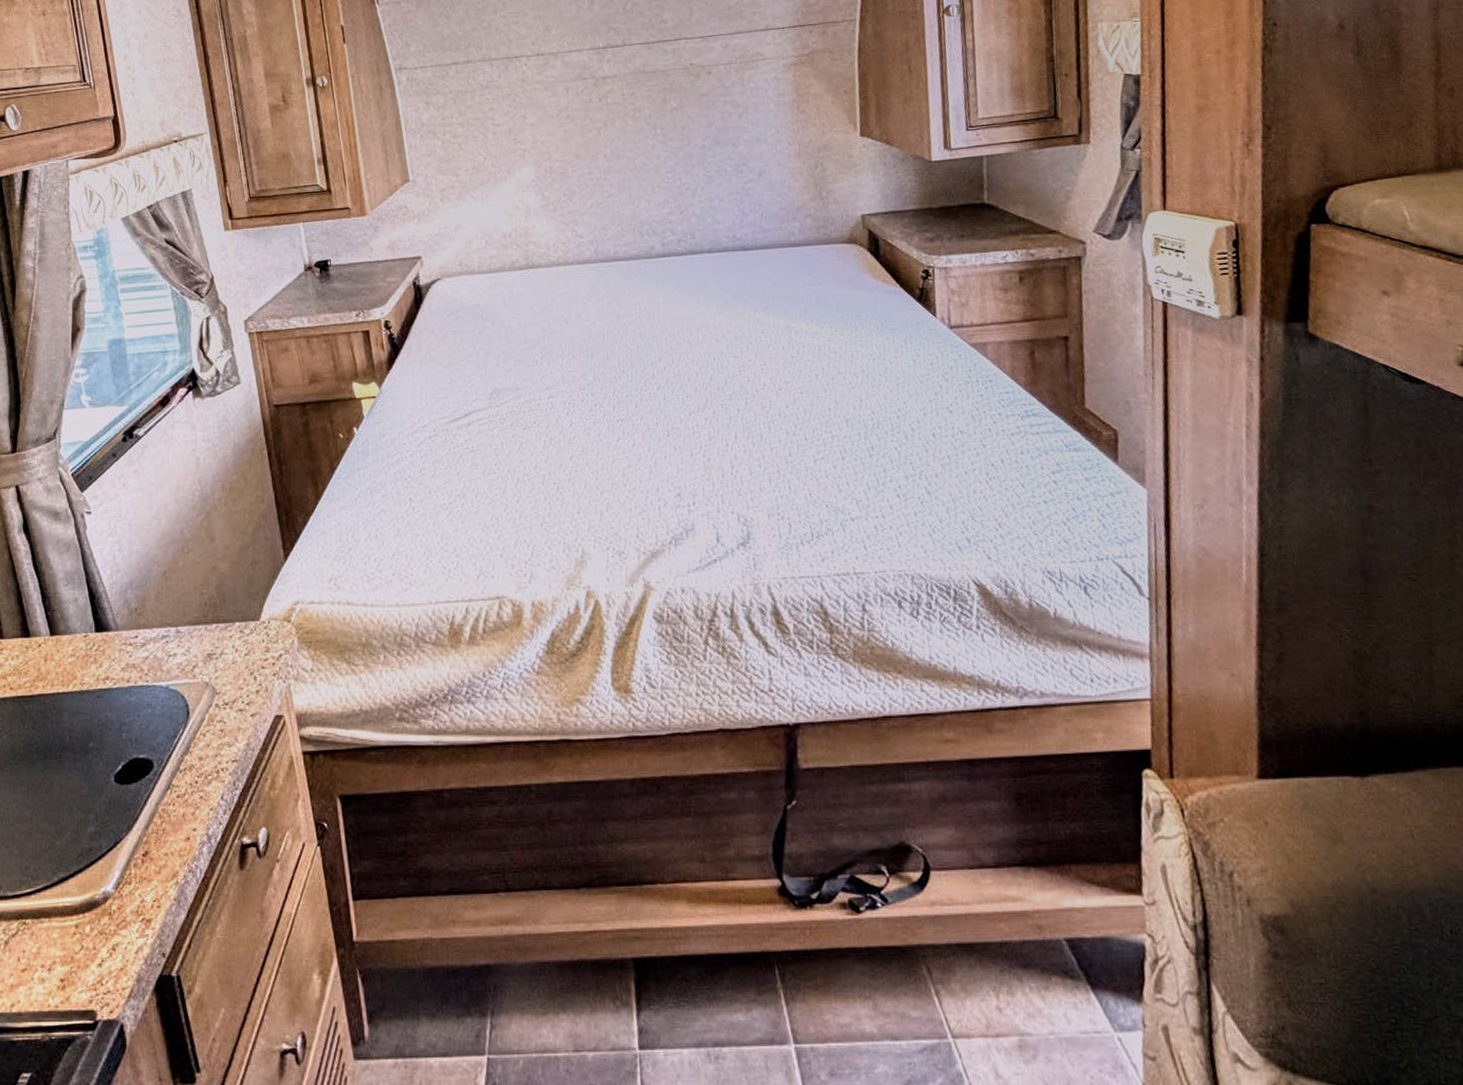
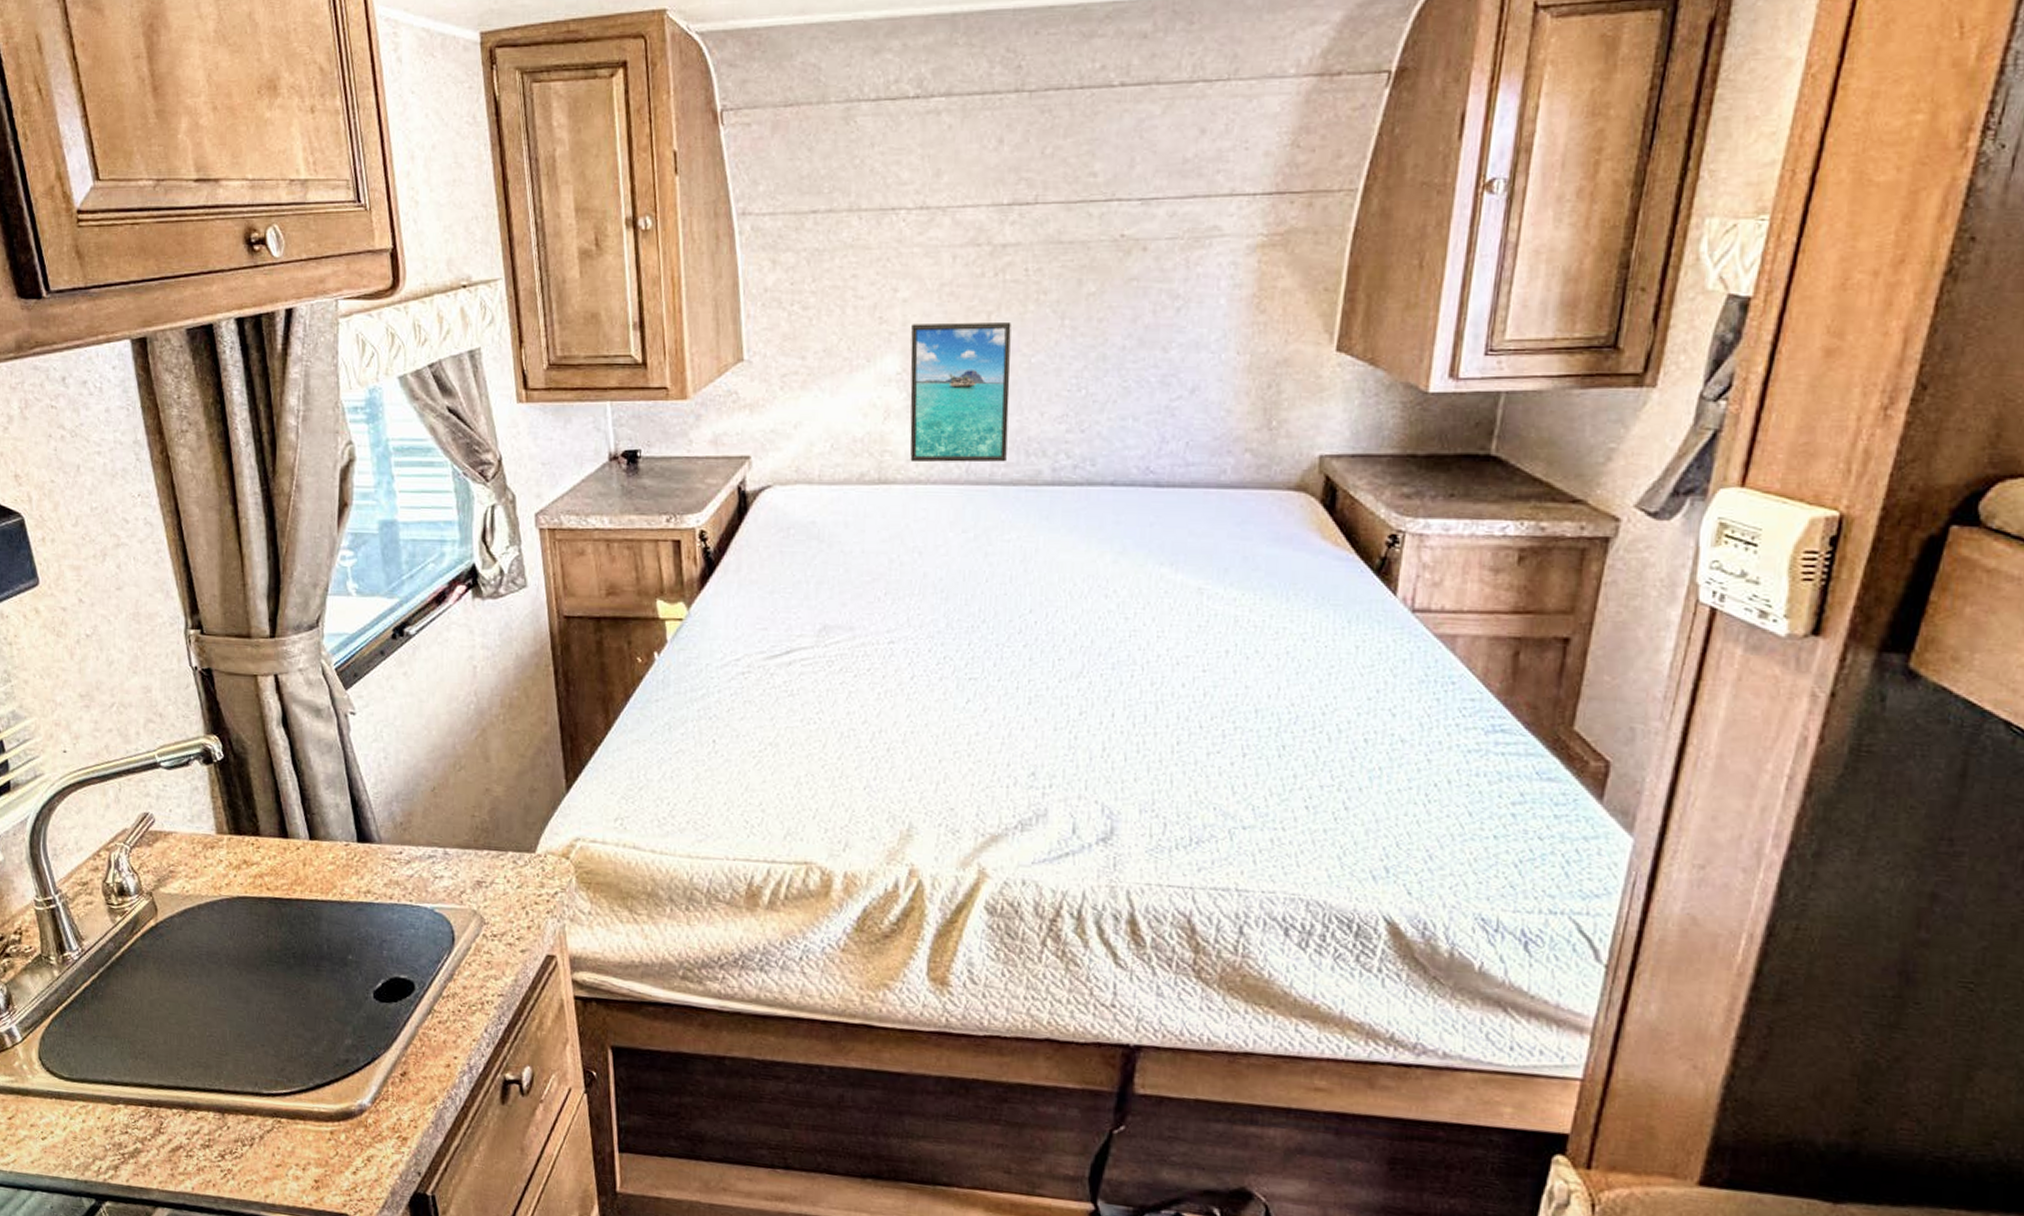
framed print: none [540,135,626,249] -> present [910,322,1011,463]

